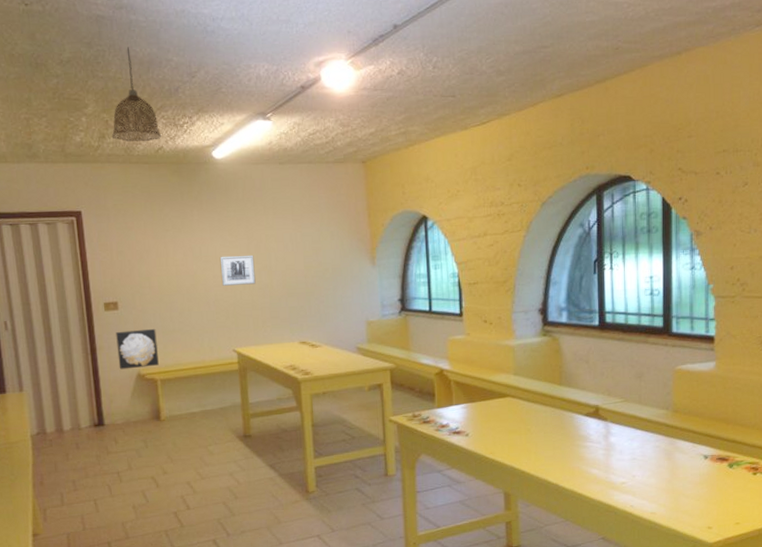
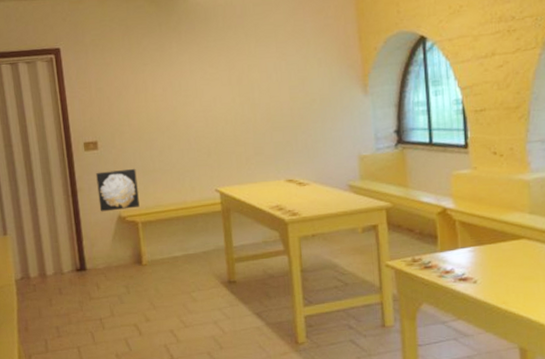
wall art: present [219,255,256,286] -> none [200,88,238,121]

